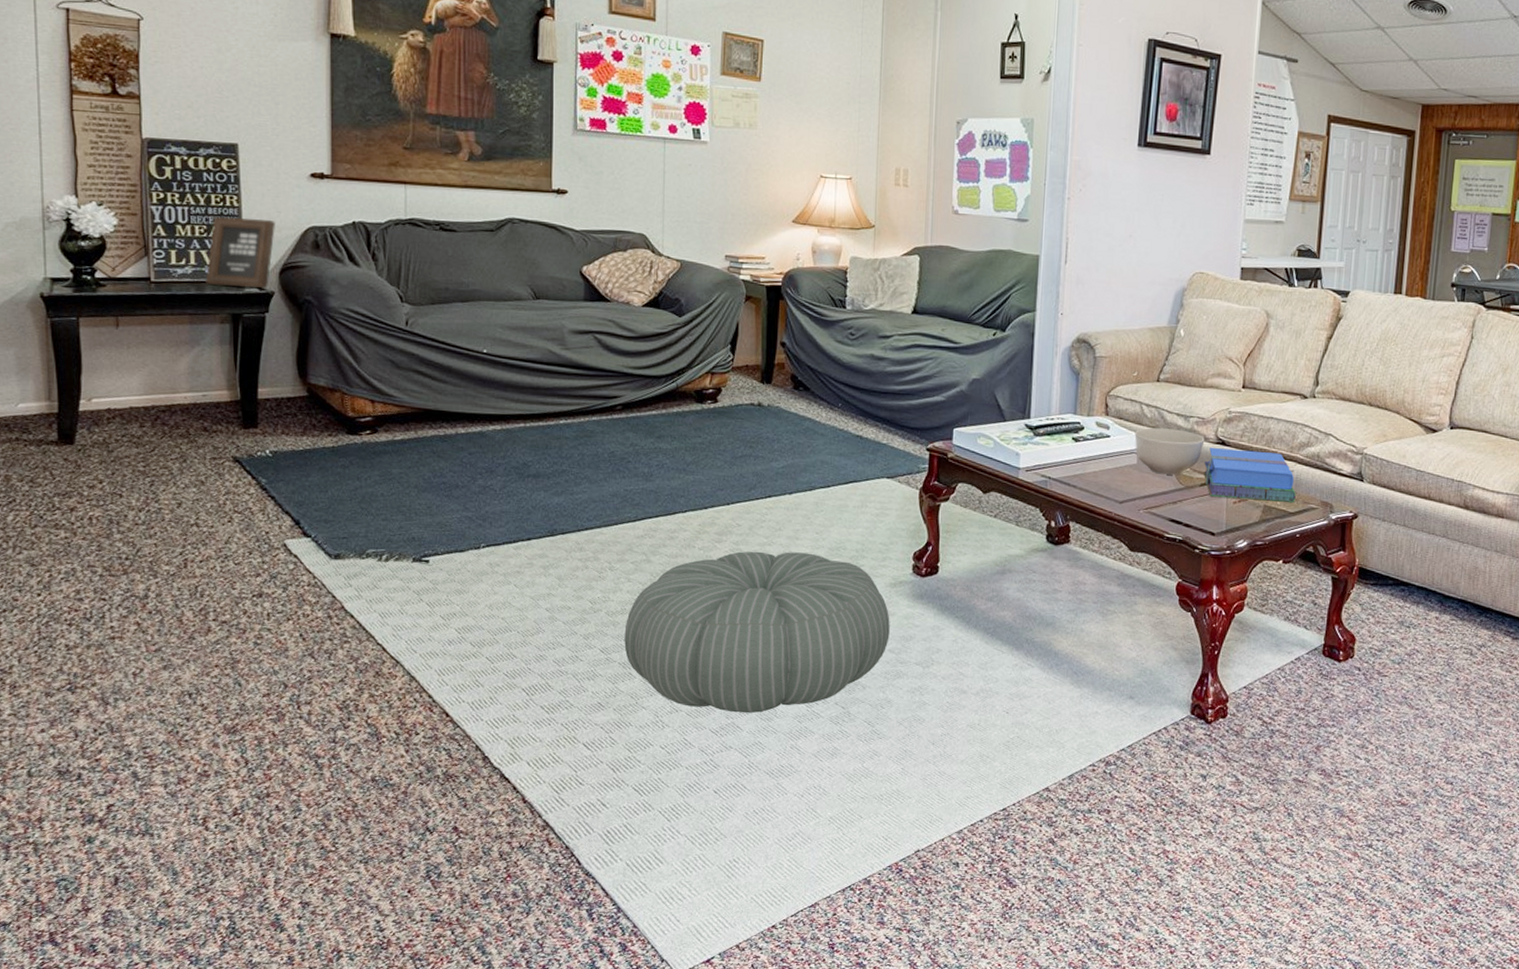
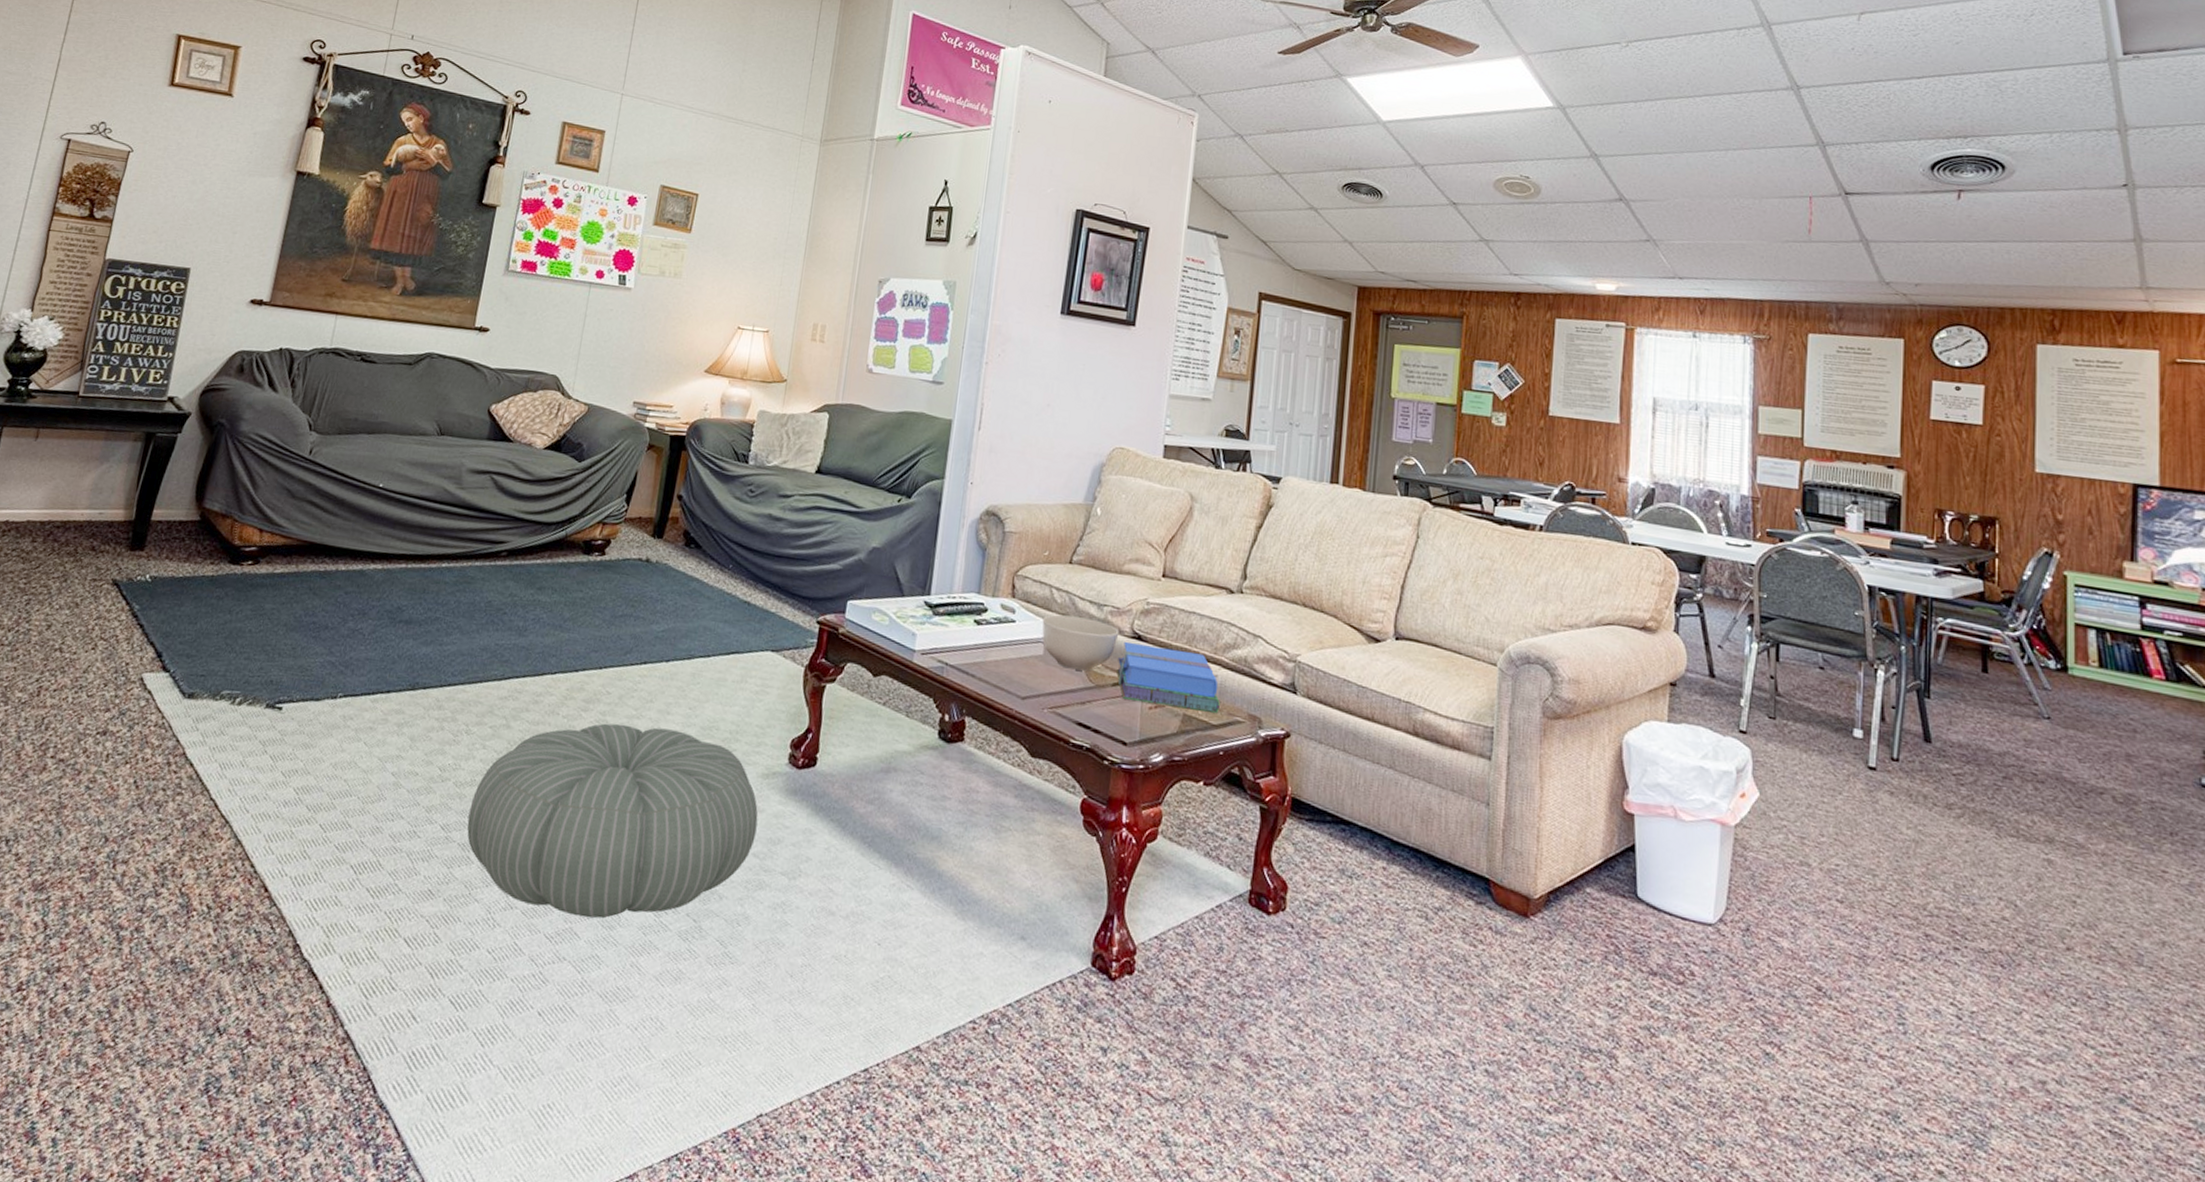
picture frame: present [205,216,275,289] -> none [129,335,208,410]

